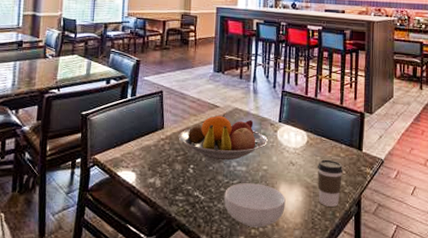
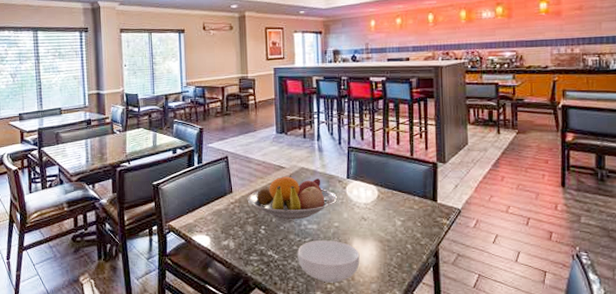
coffee cup: present [317,159,344,207] -> none [390,212,418,259]

